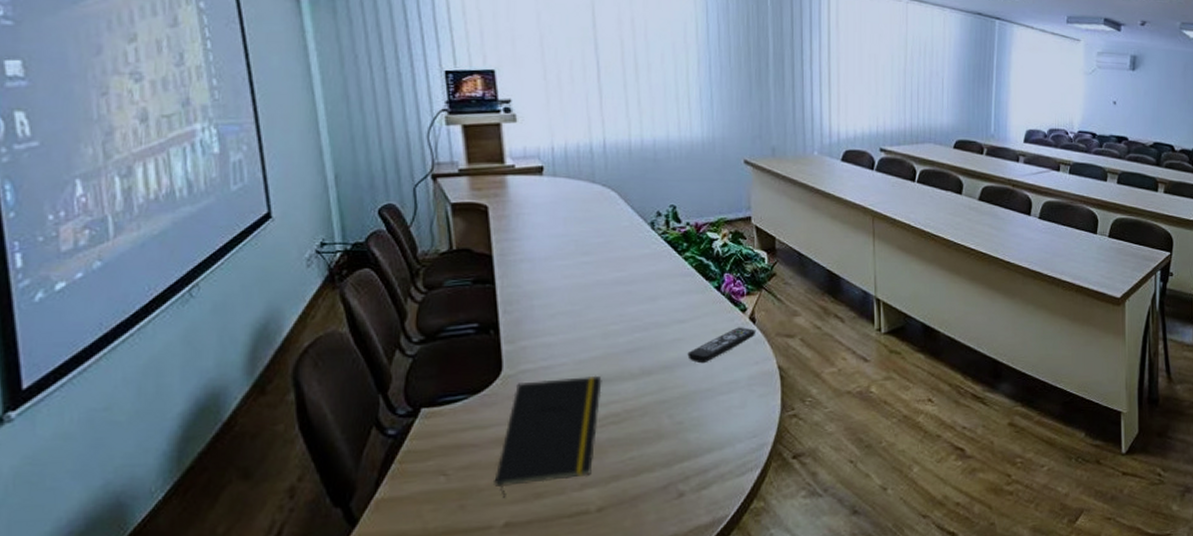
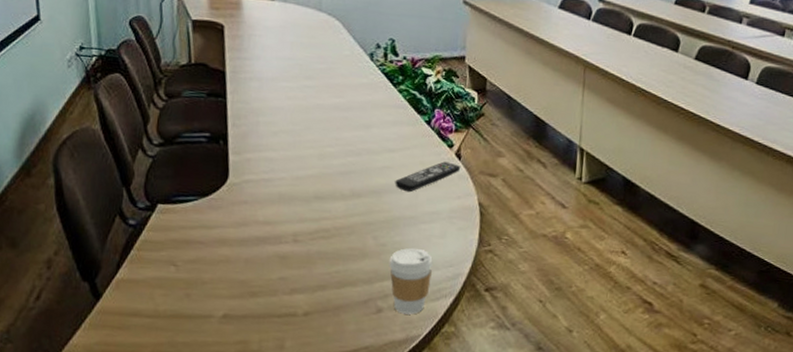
notepad: present [494,375,602,498] -> none [216,191,316,292]
coffee cup: none [688,422,734,495] -> present [389,248,433,315]

